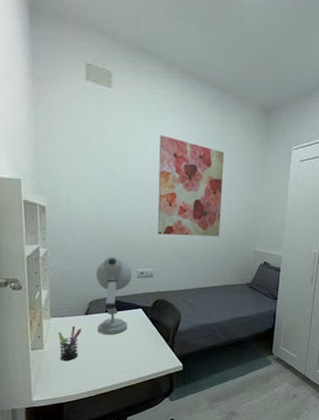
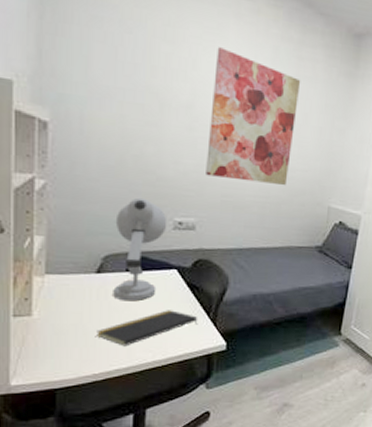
pen holder: present [58,325,82,361] -> none [55,286,91,333]
notepad: none [88,340,160,370] -> present [97,310,198,347]

